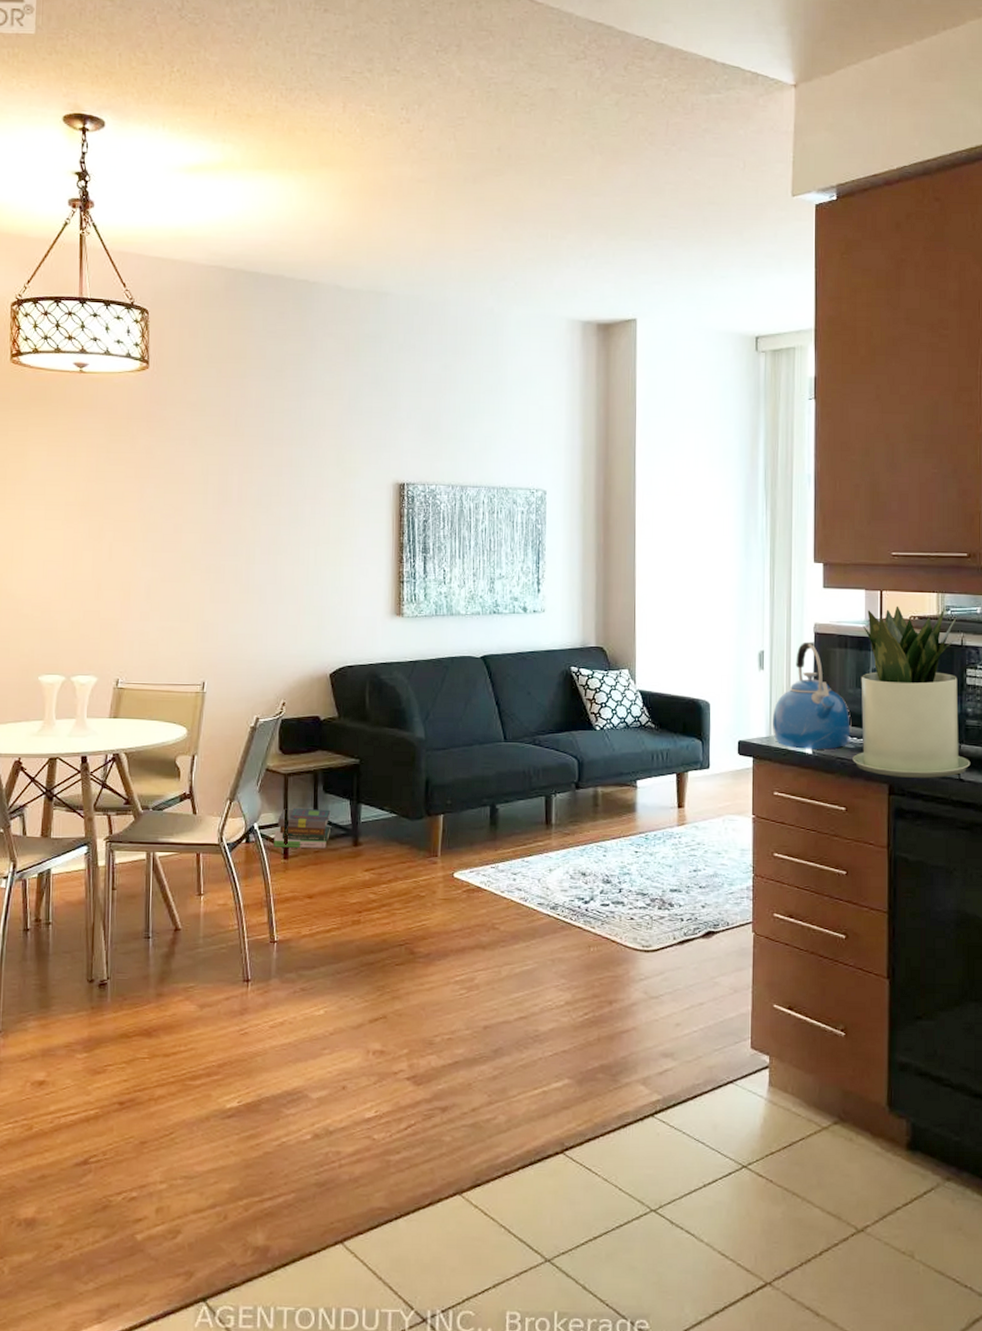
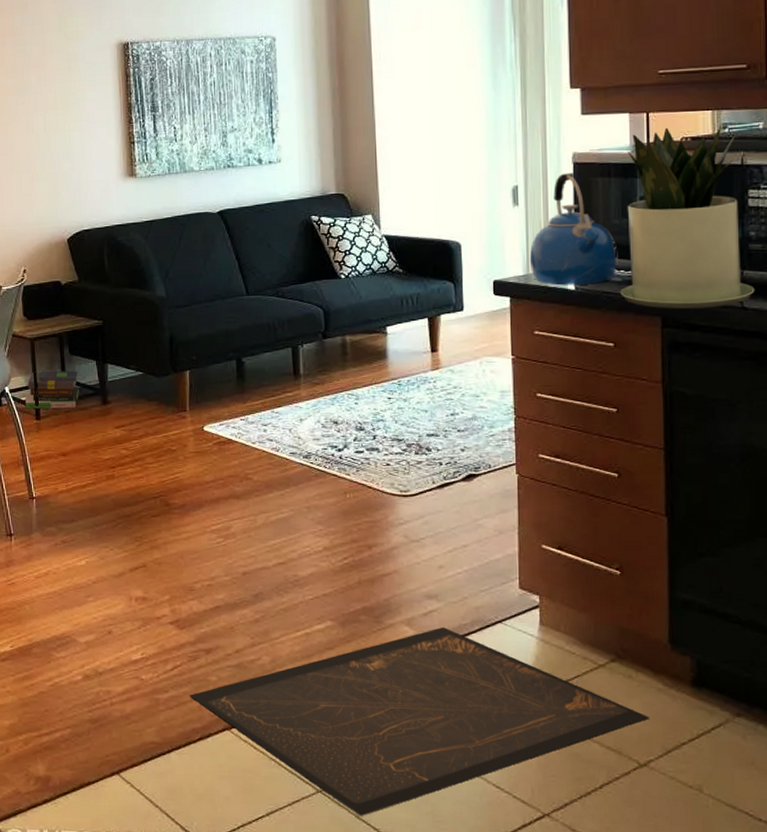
doormat: none [422,1087,868,1287] -> present [190,627,650,816]

